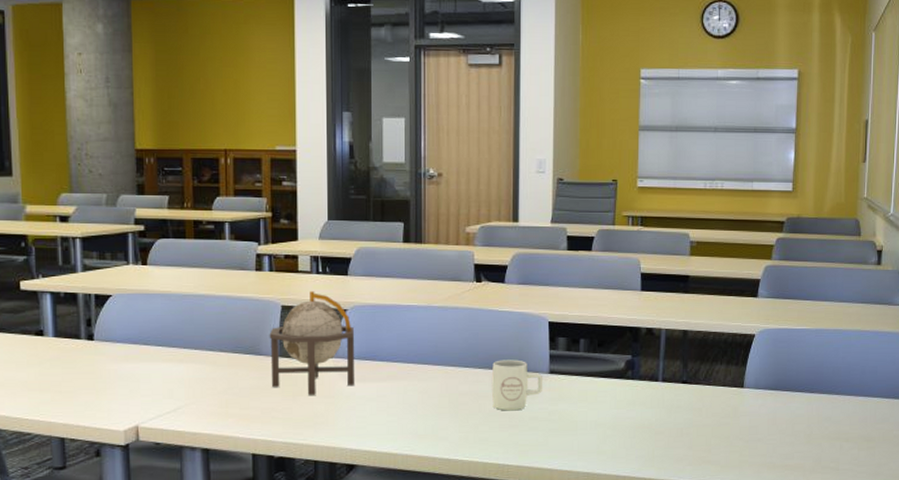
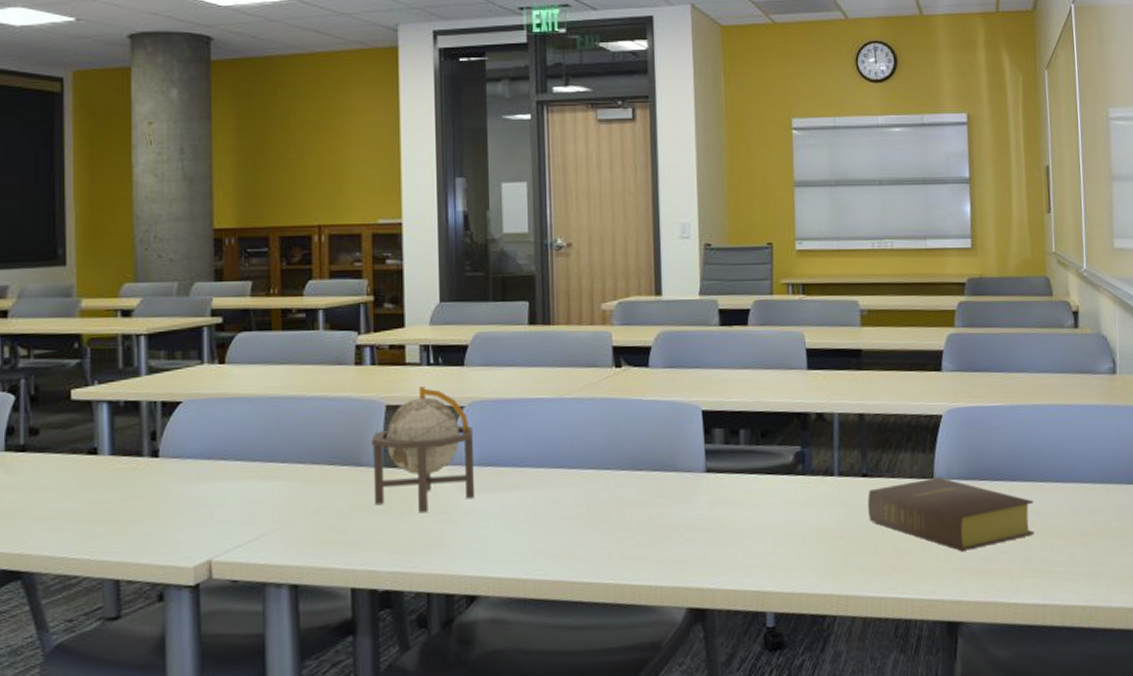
mug: present [491,359,543,411] -> none [637,457,699,520]
bible: none [686,387,828,448] -> present [868,478,1035,551]

